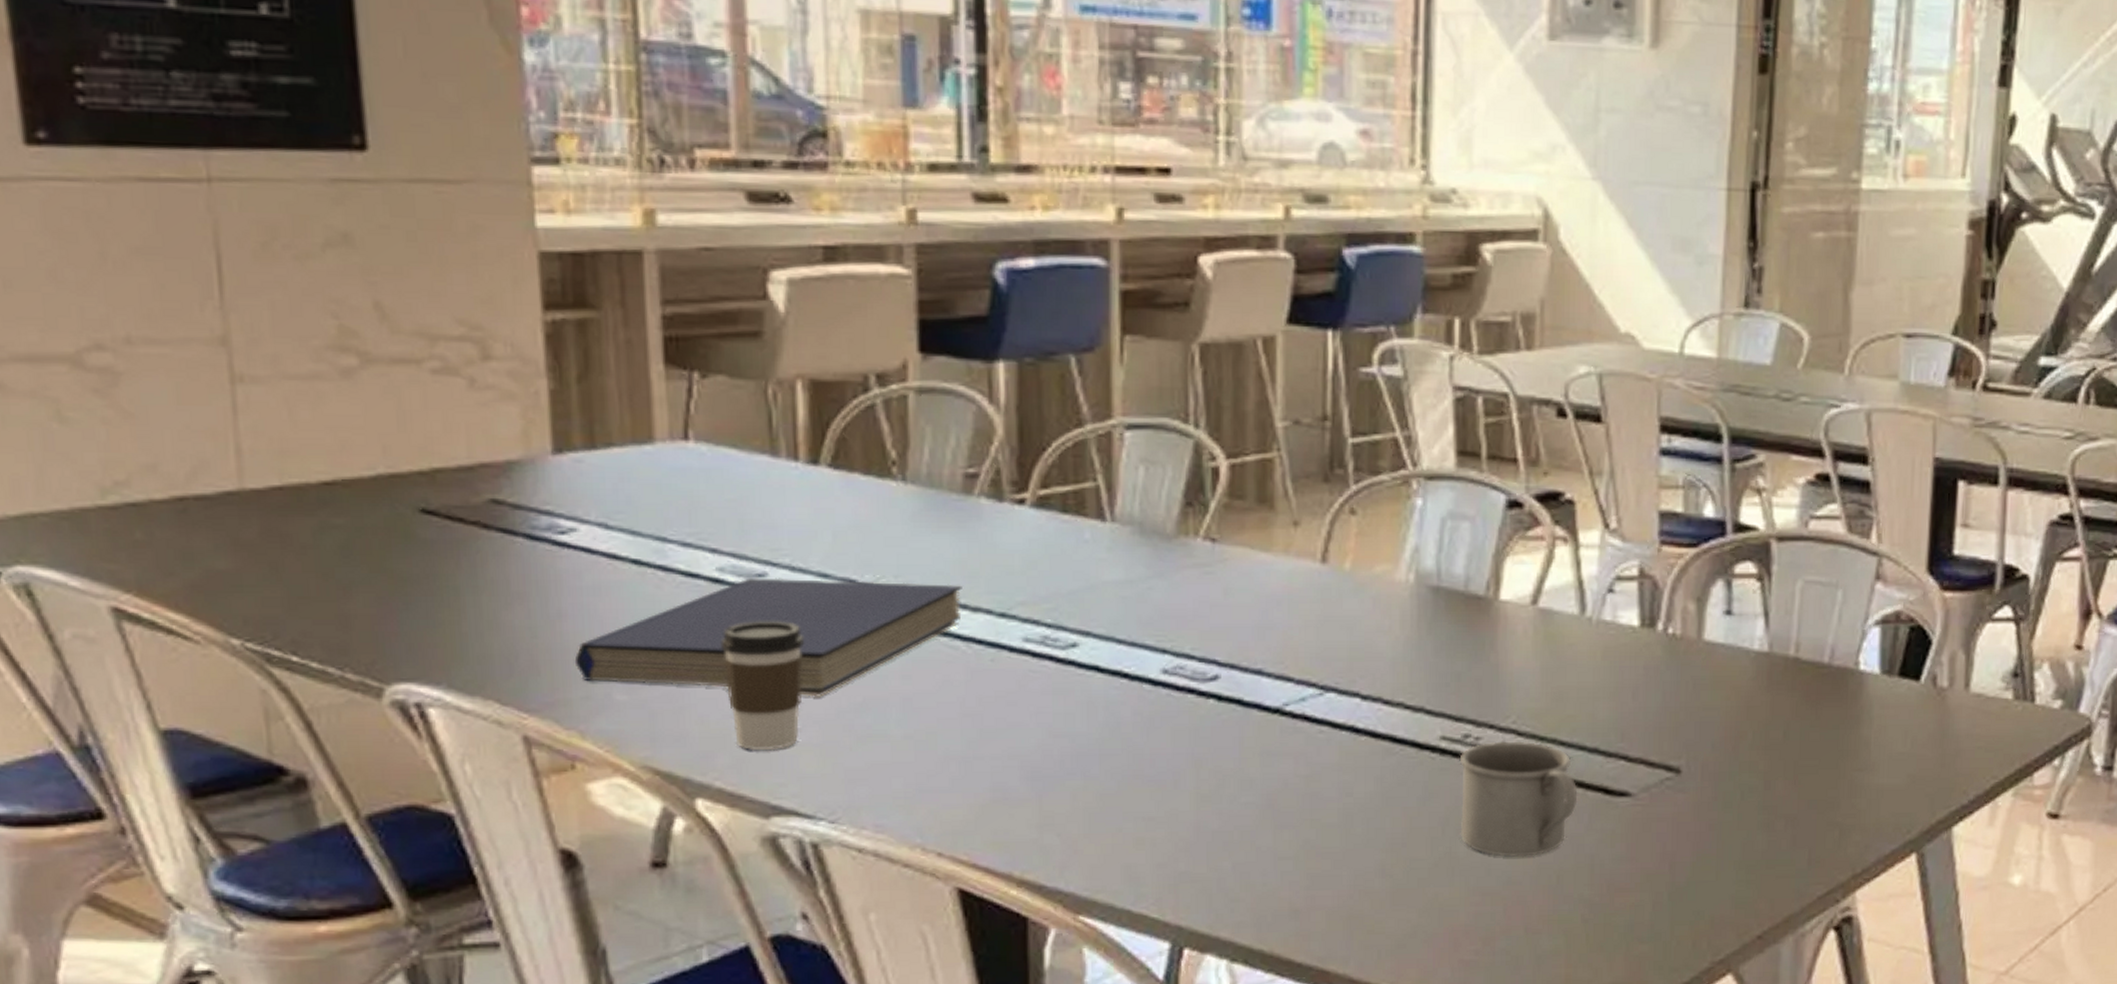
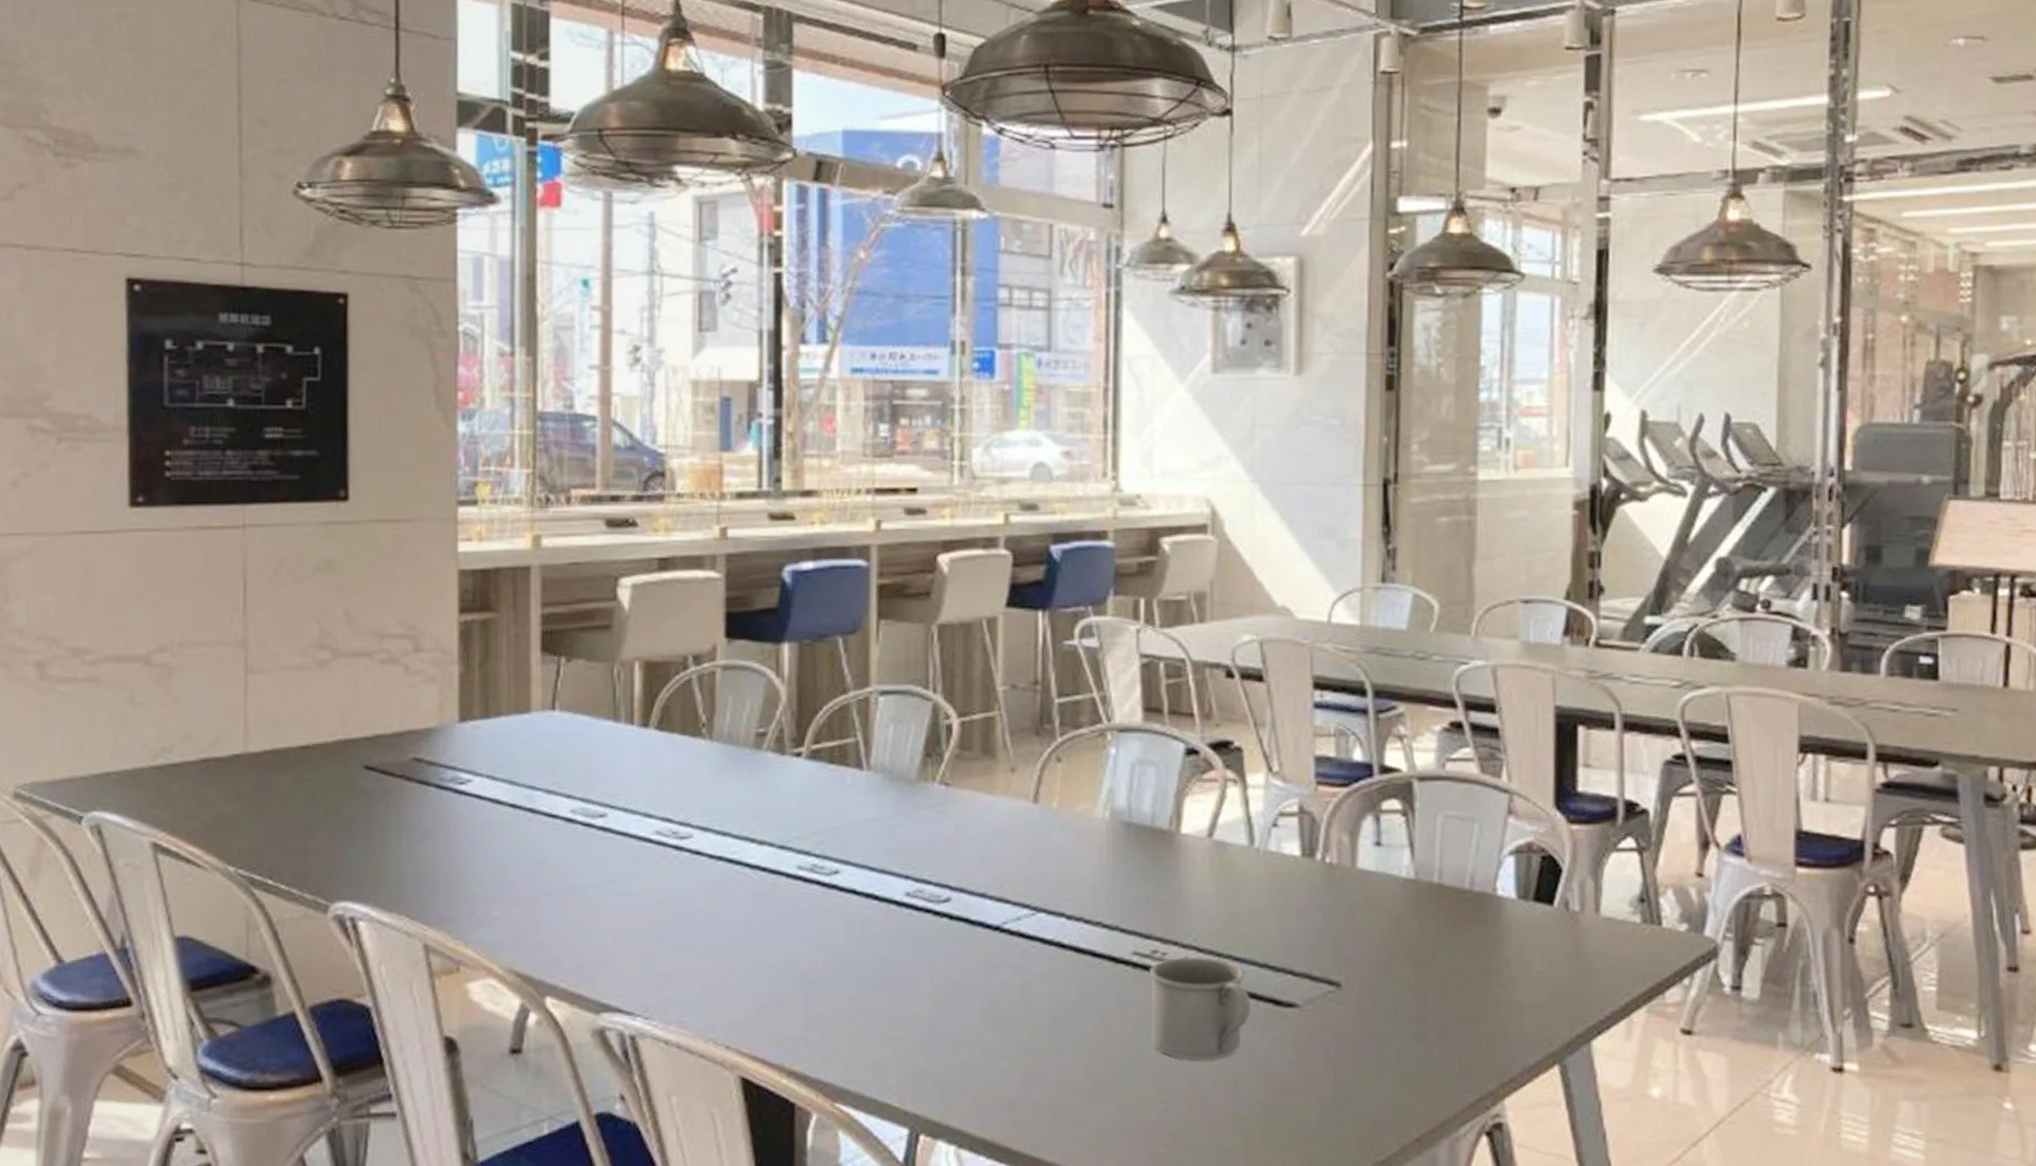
book: present [574,578,962,697] -> none [464,818,752,914]
coffee cup: present [720,621,804,750] -> none [570,852,631,957]

